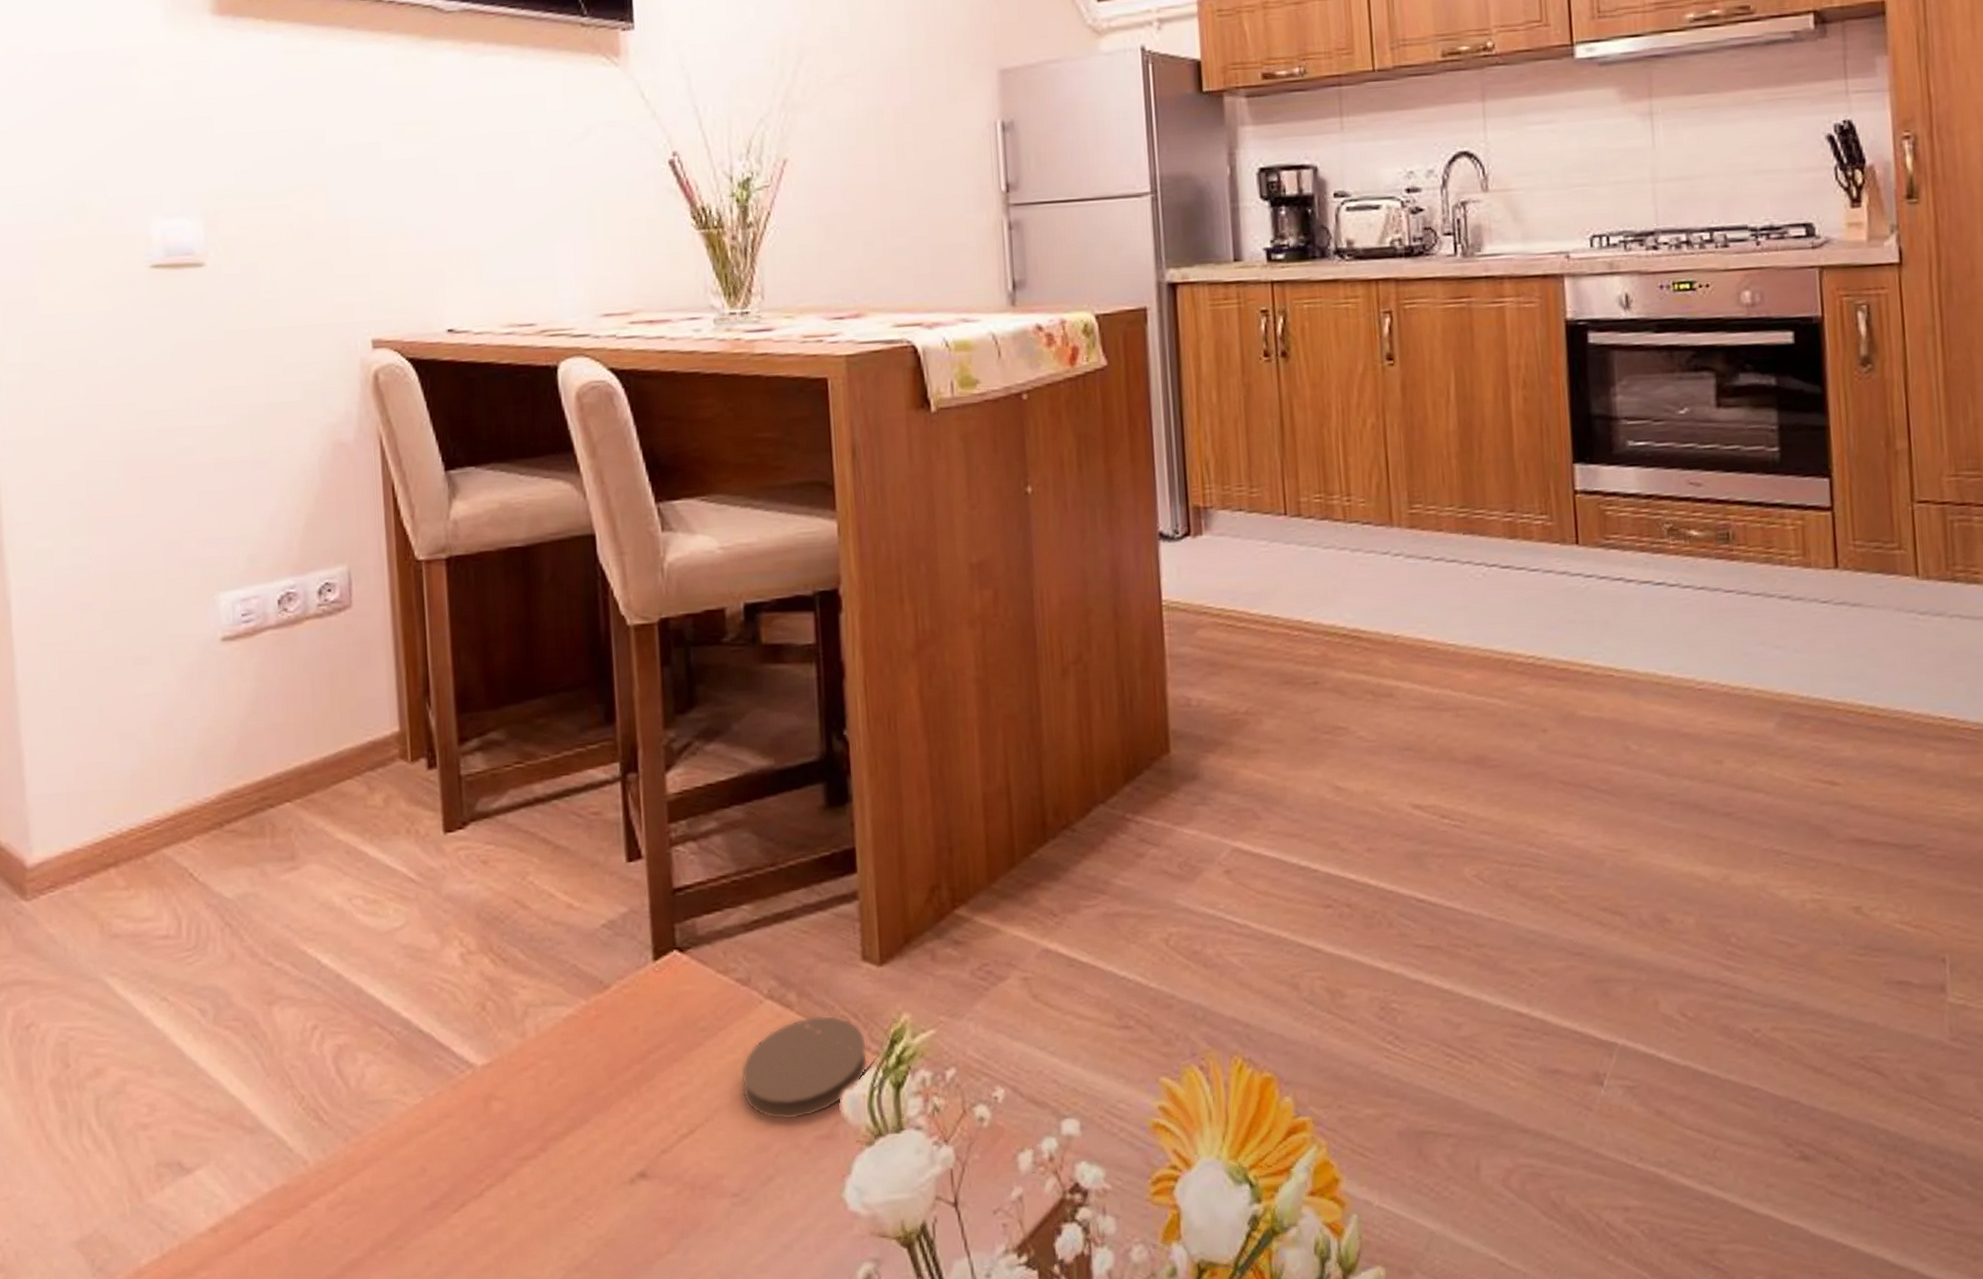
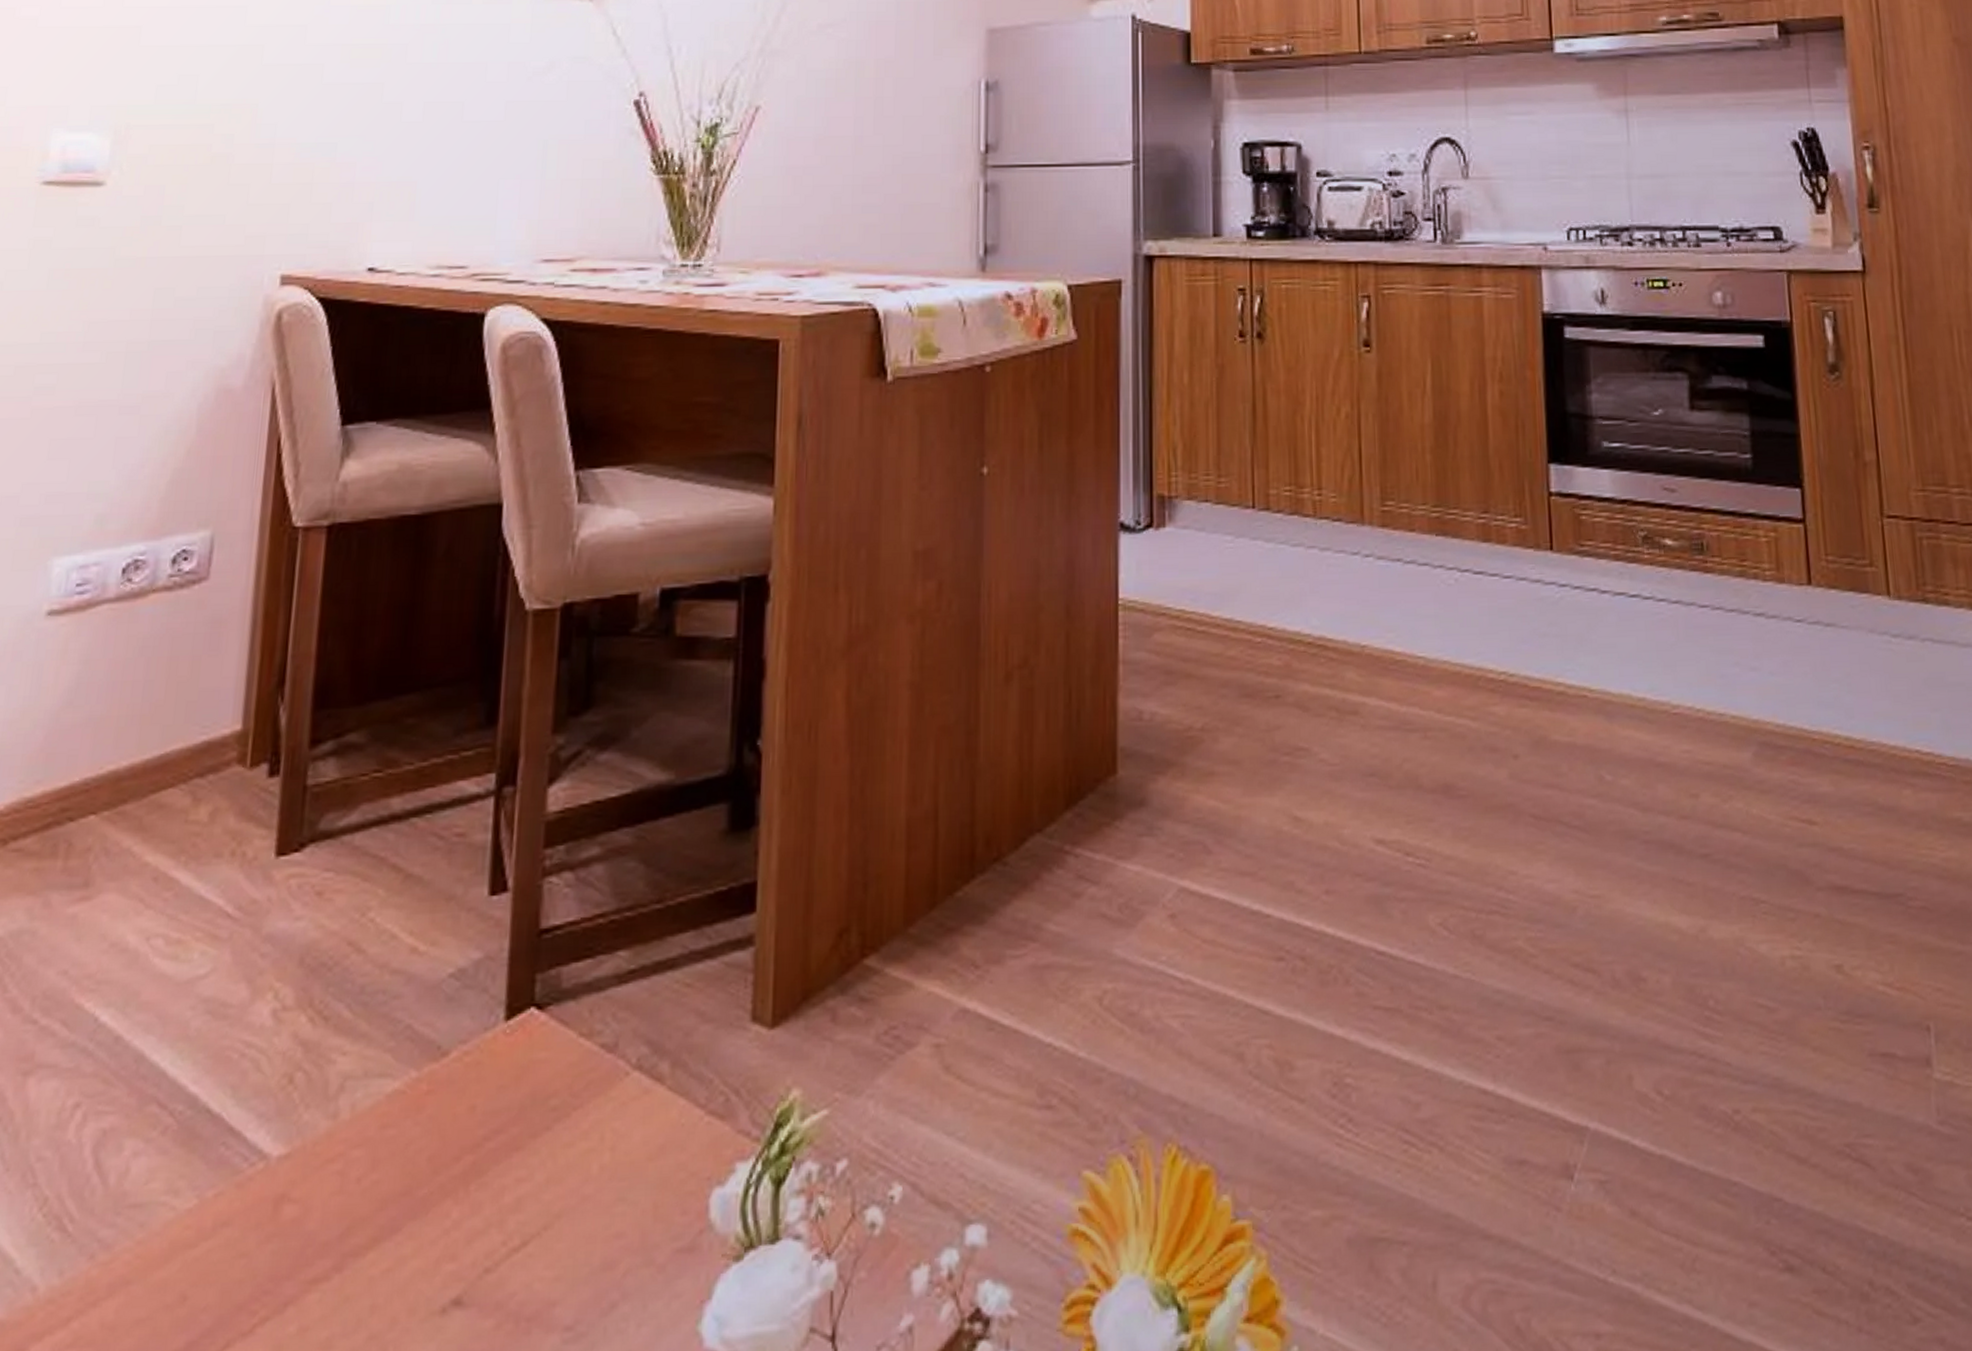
coaster: present [741,1015,868,1120] -> none [592,1091,746,1228]

